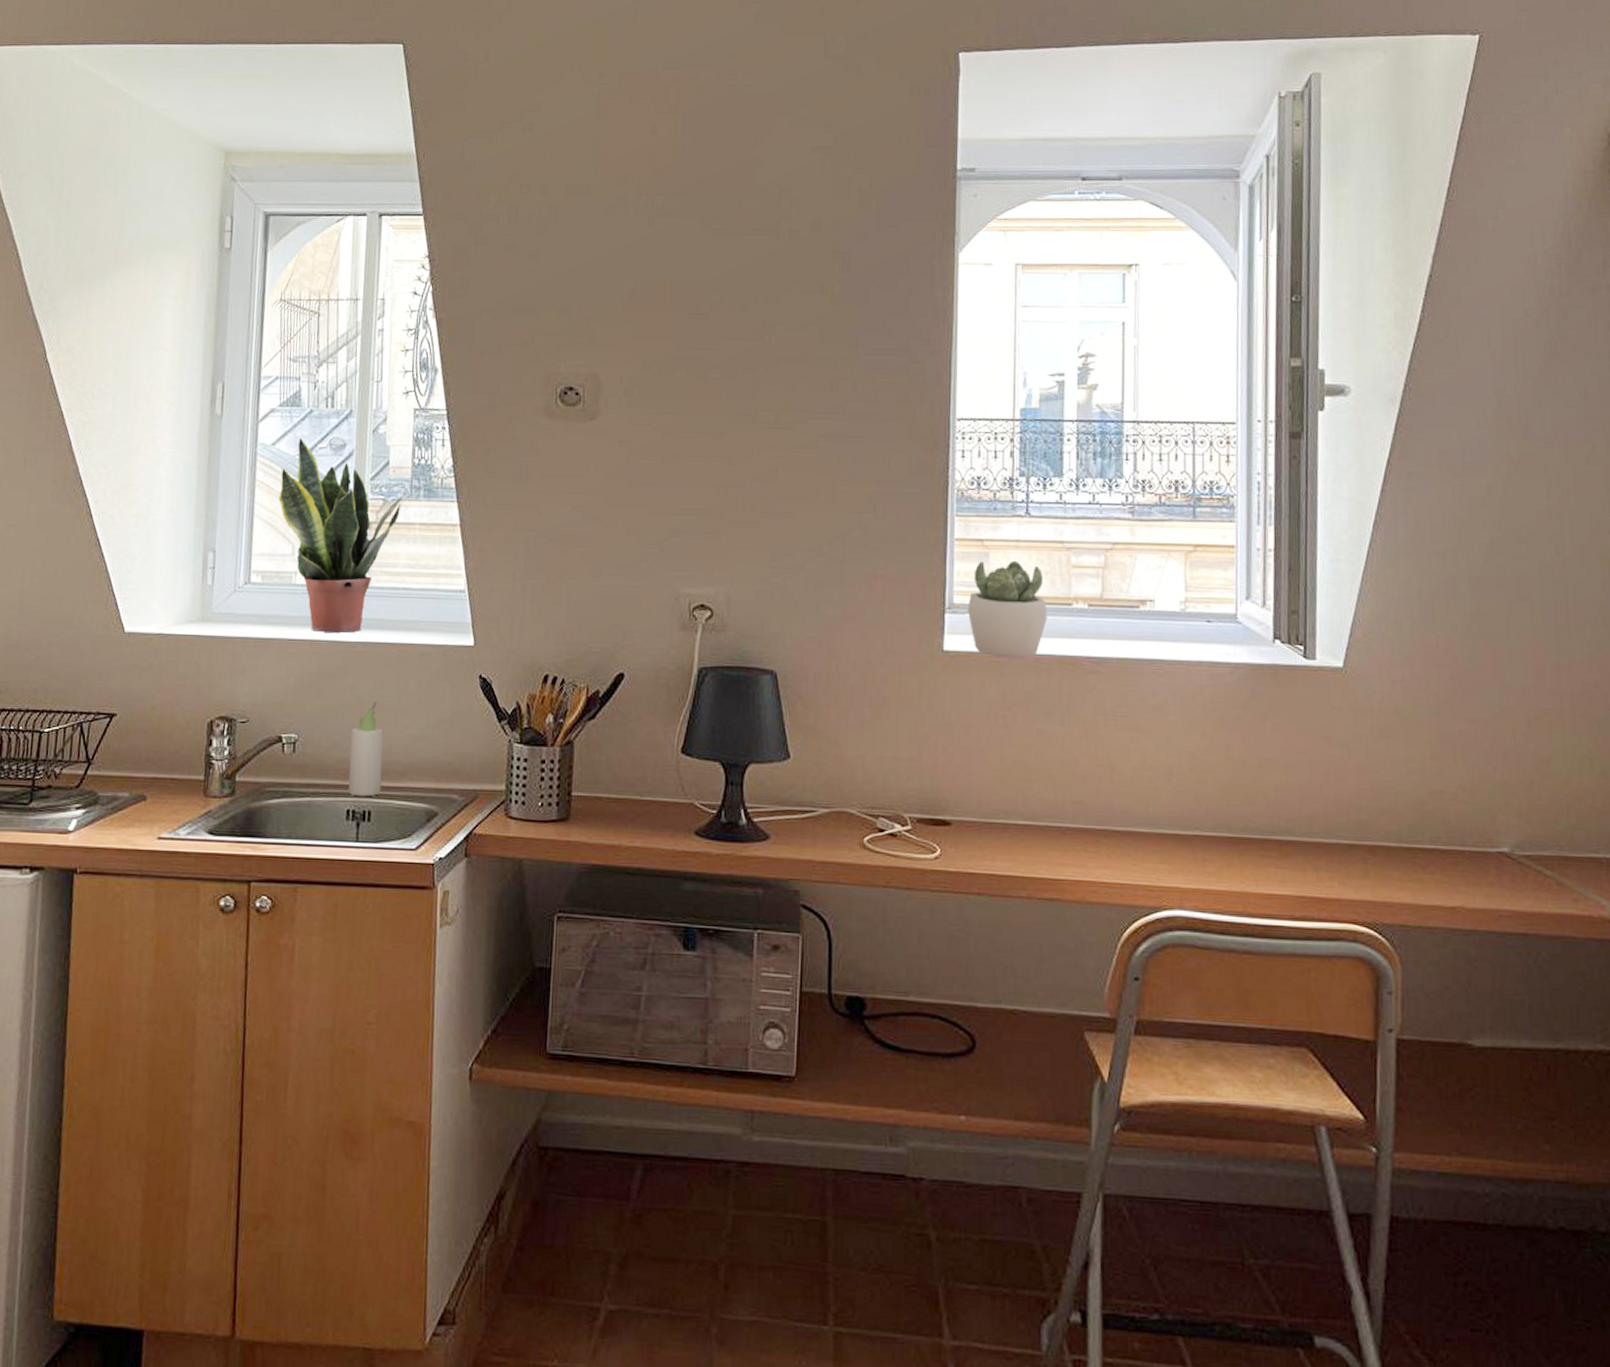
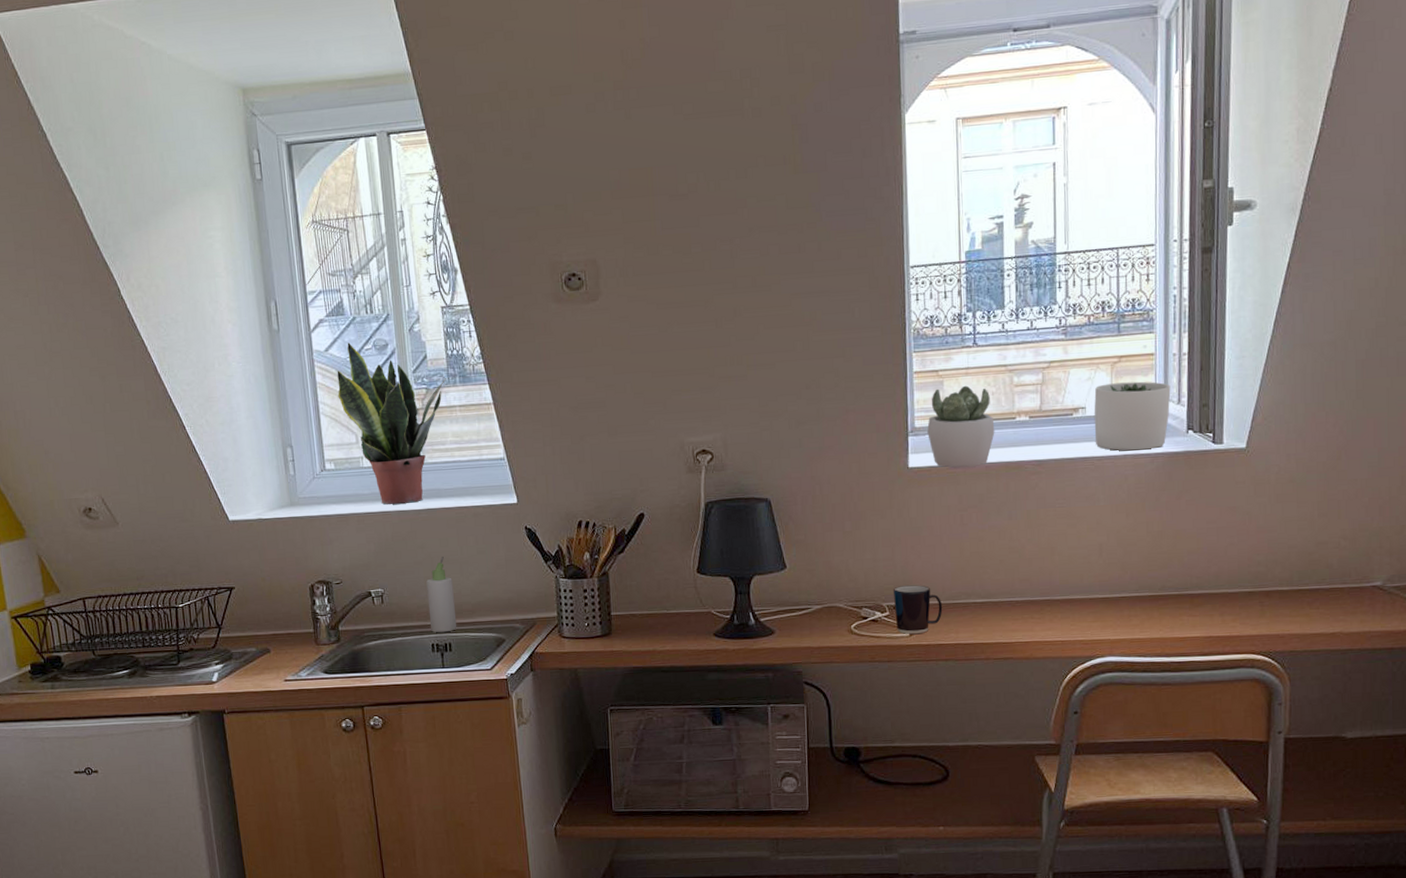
mug: none [917,794,977,858] -> present [892,585,943,635]
planter: none [1164,575,1254,658] -> present [1094,381,1171,451]

